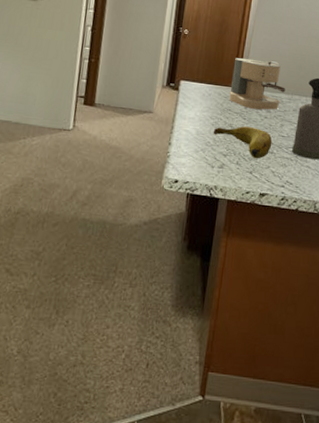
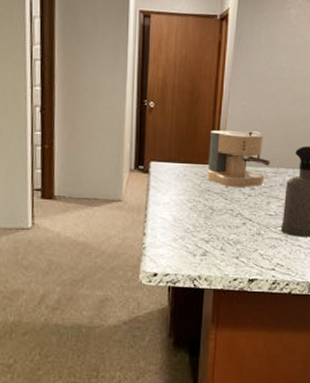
banana: present [213,126,272,159] -> none [192,208,259,243]

